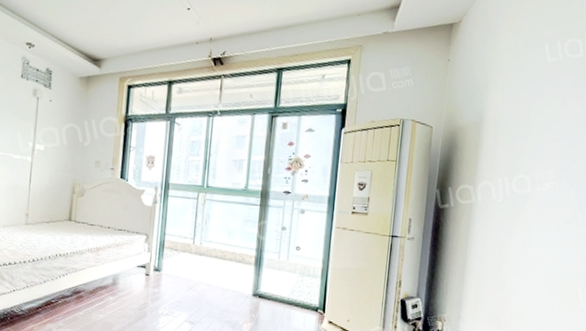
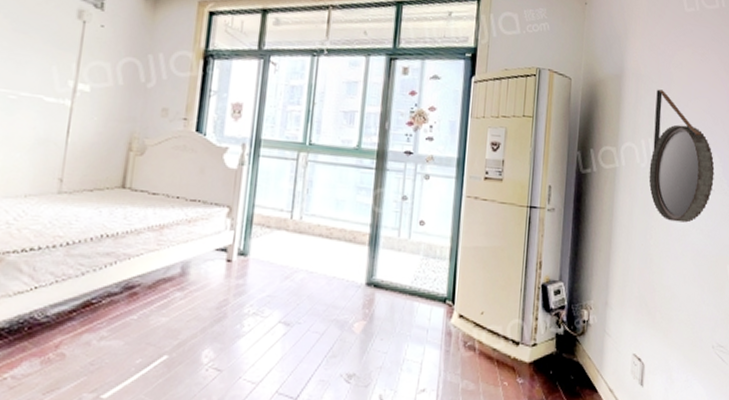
home mirror: none [503,133,570,251] -> present [648,89,715,223]

